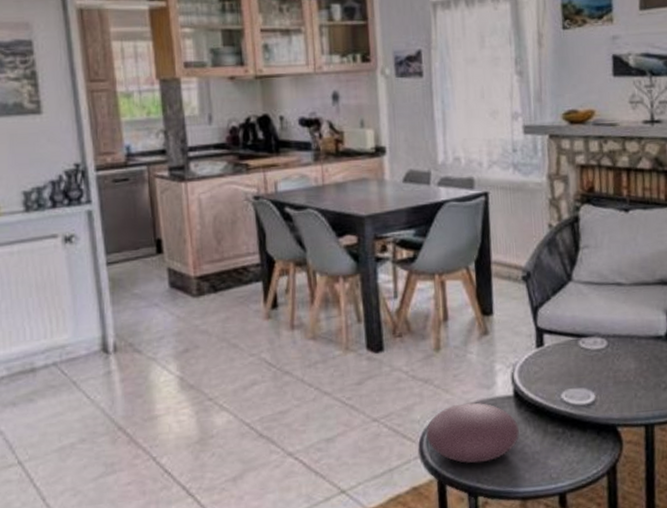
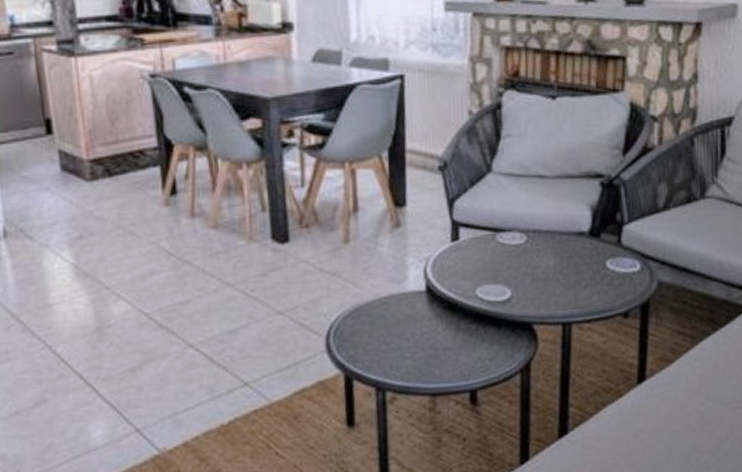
decorative bowl: present [425,402,519,464] -> none [332,297,430,359]

